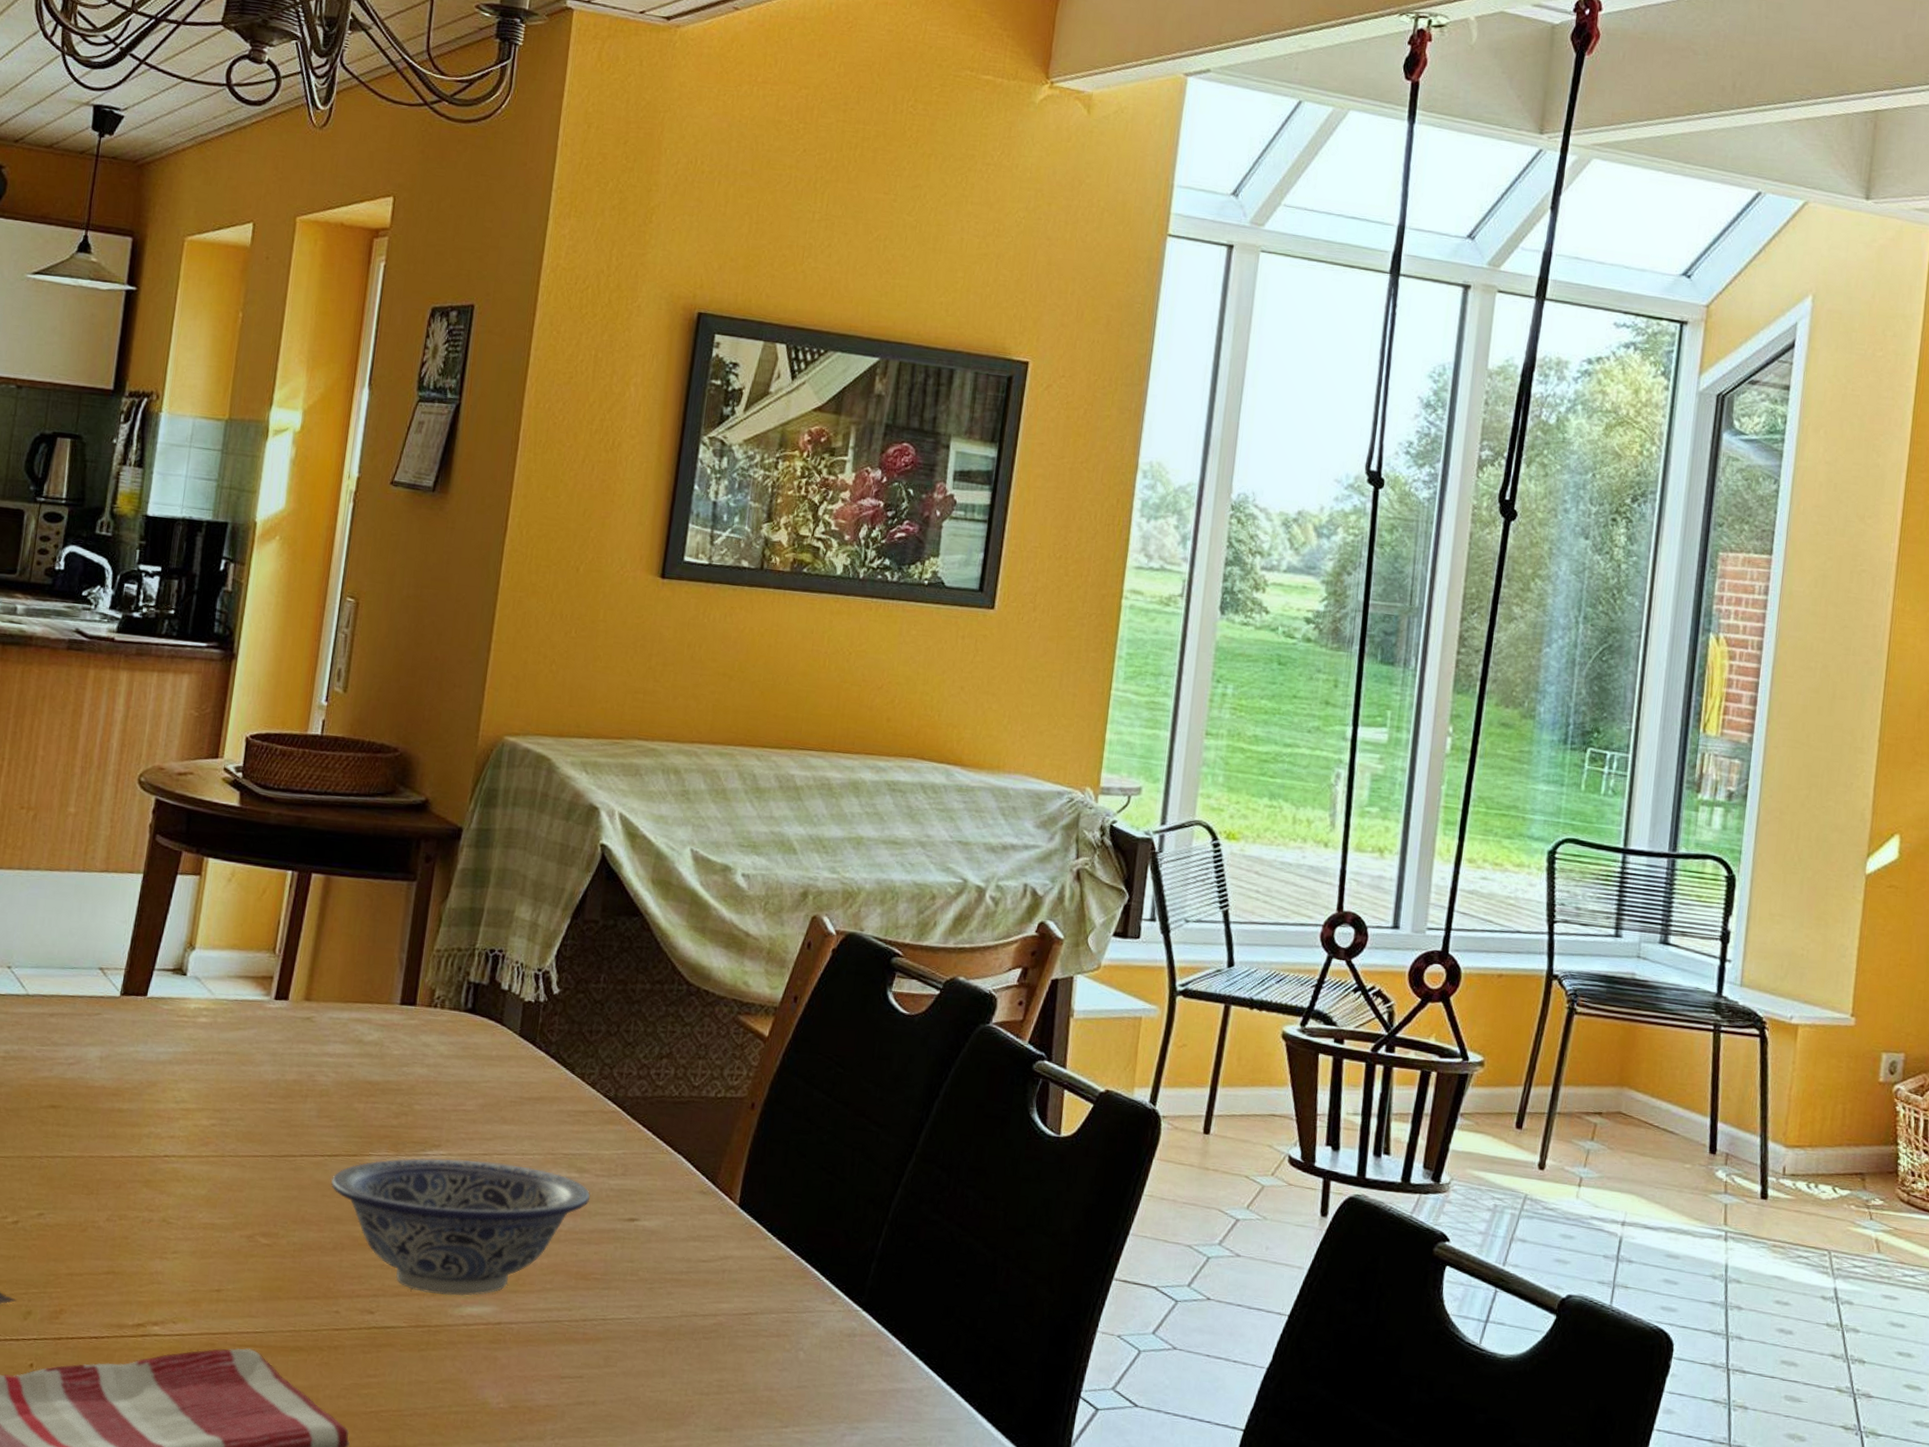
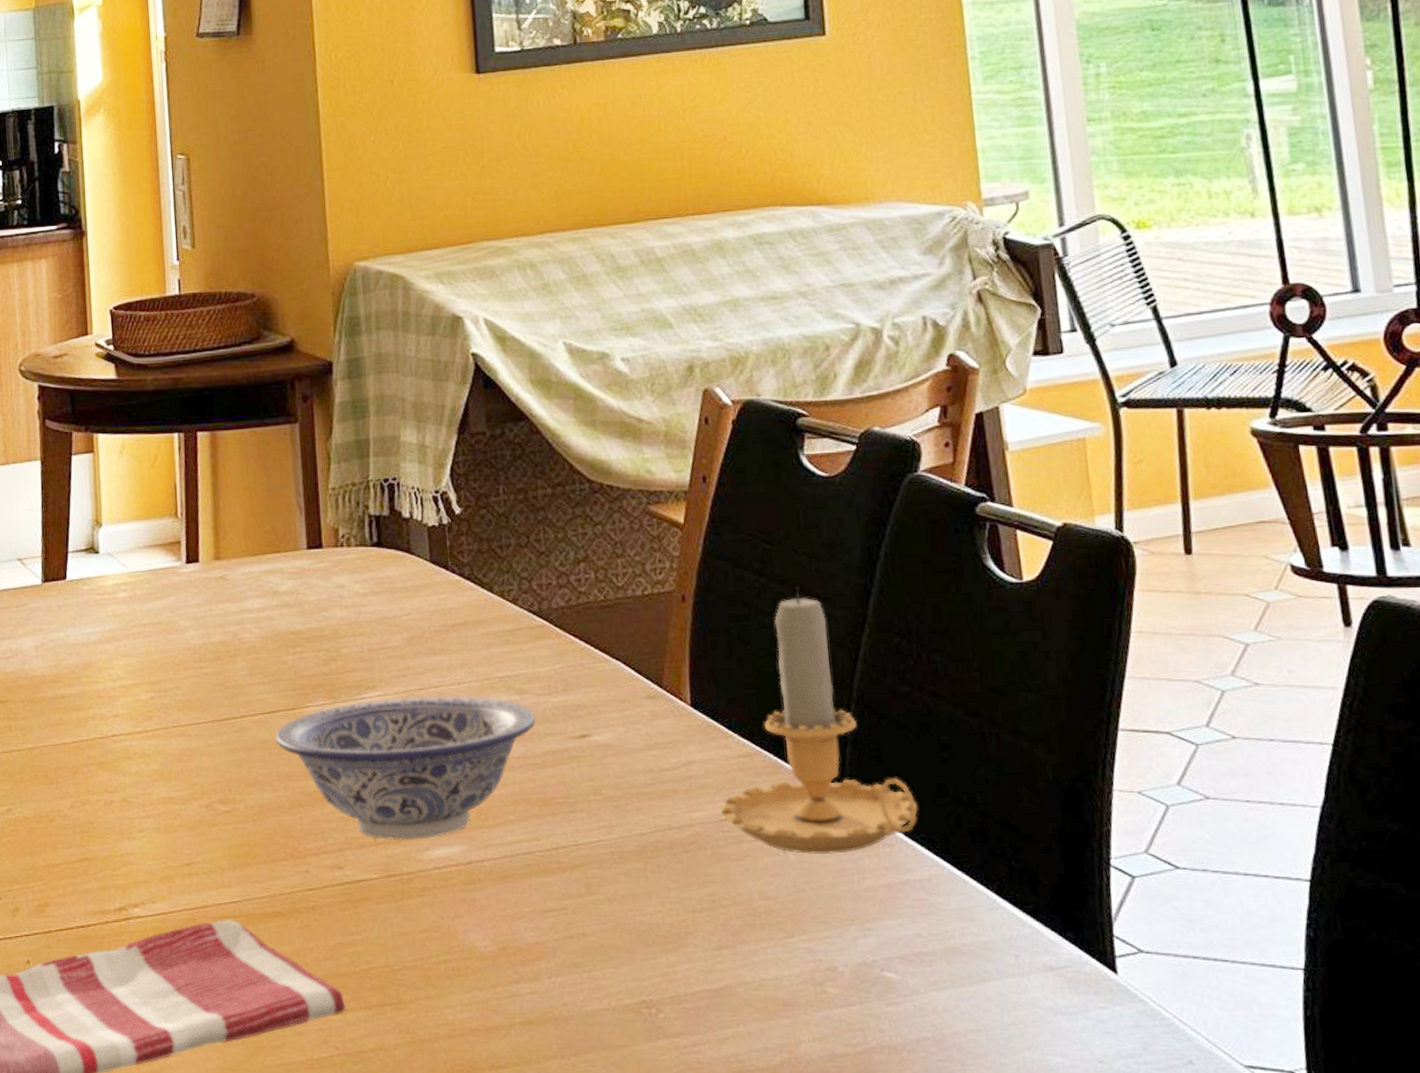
candle: none [745,1111,924,1357] -> present [720,587,918,855]

